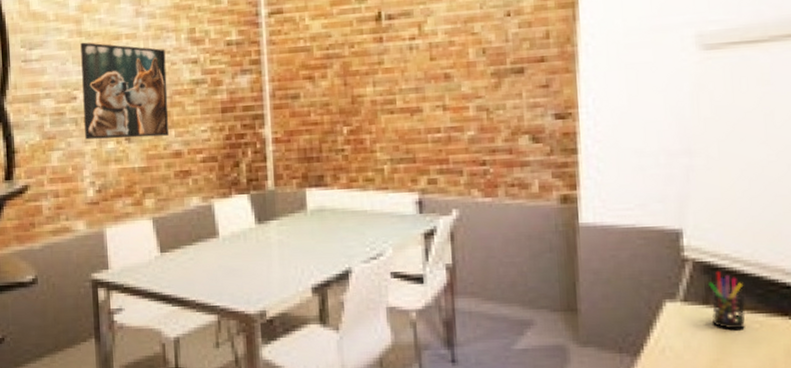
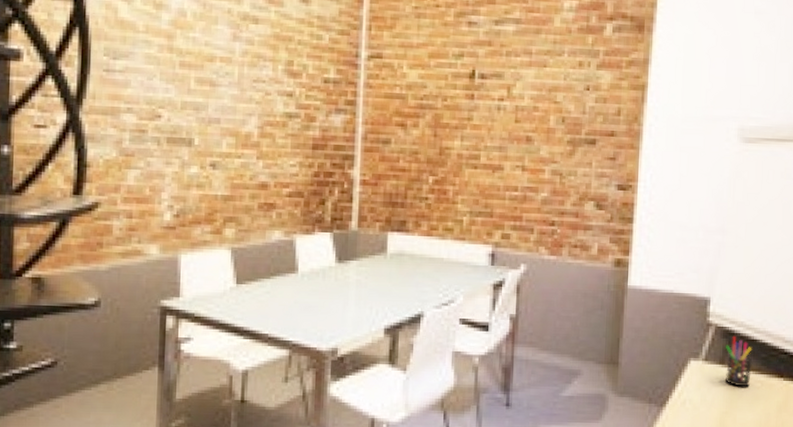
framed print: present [80,42,169,140] -> none [167,59,260,166]

